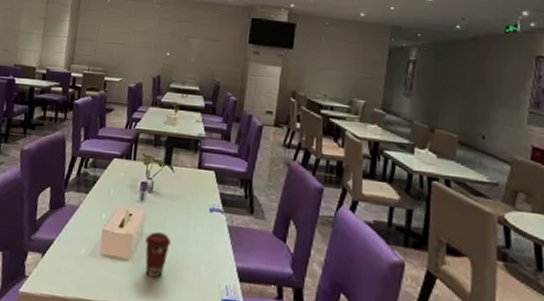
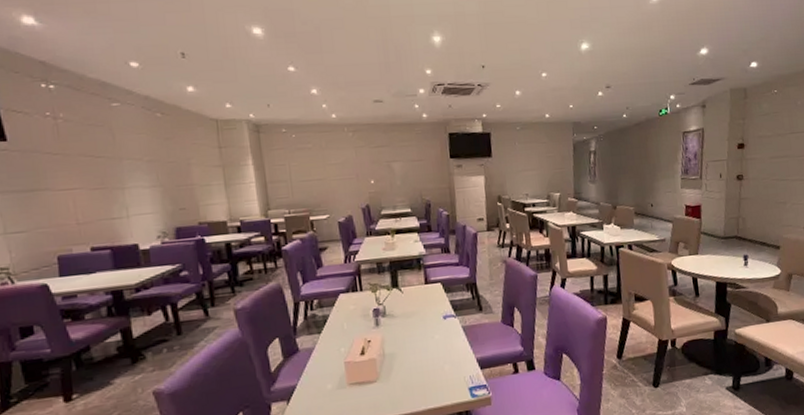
coffee cup: present [144,232,171,278] -> none [388,348,413,389]

